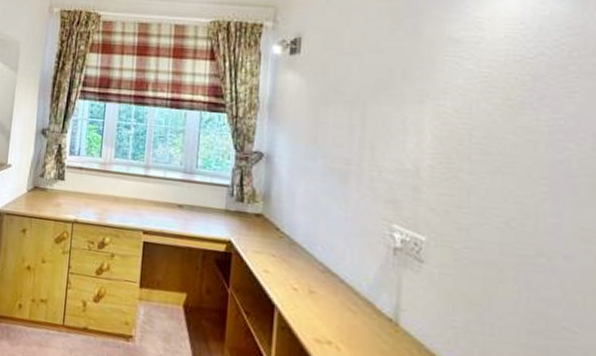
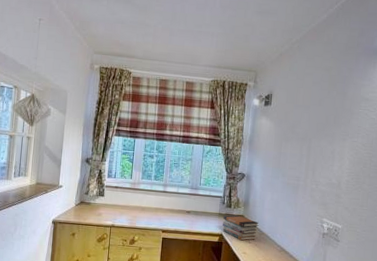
book stack: none [230,213,287,253] -> present [222,215,259,241]

